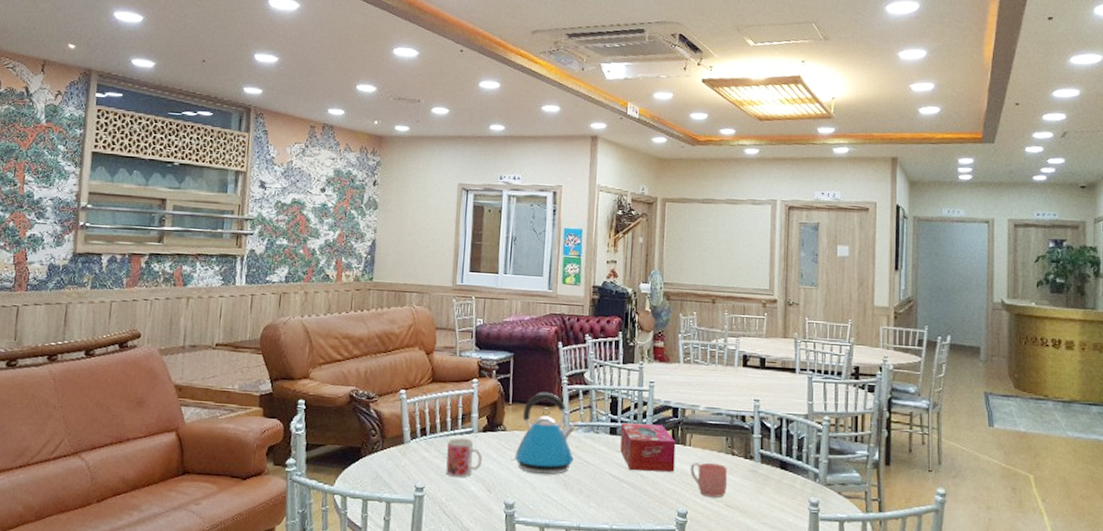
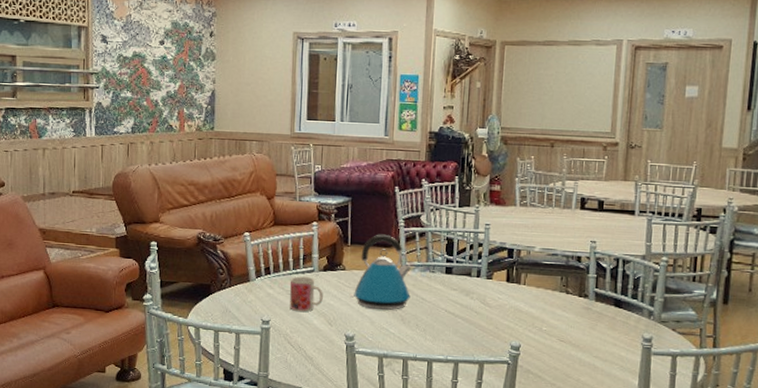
tissue box: present [620,423,676,472] -> none [456,263,511,309]
mug: present [690,463,728,497] -> none [524,300,562,333]

